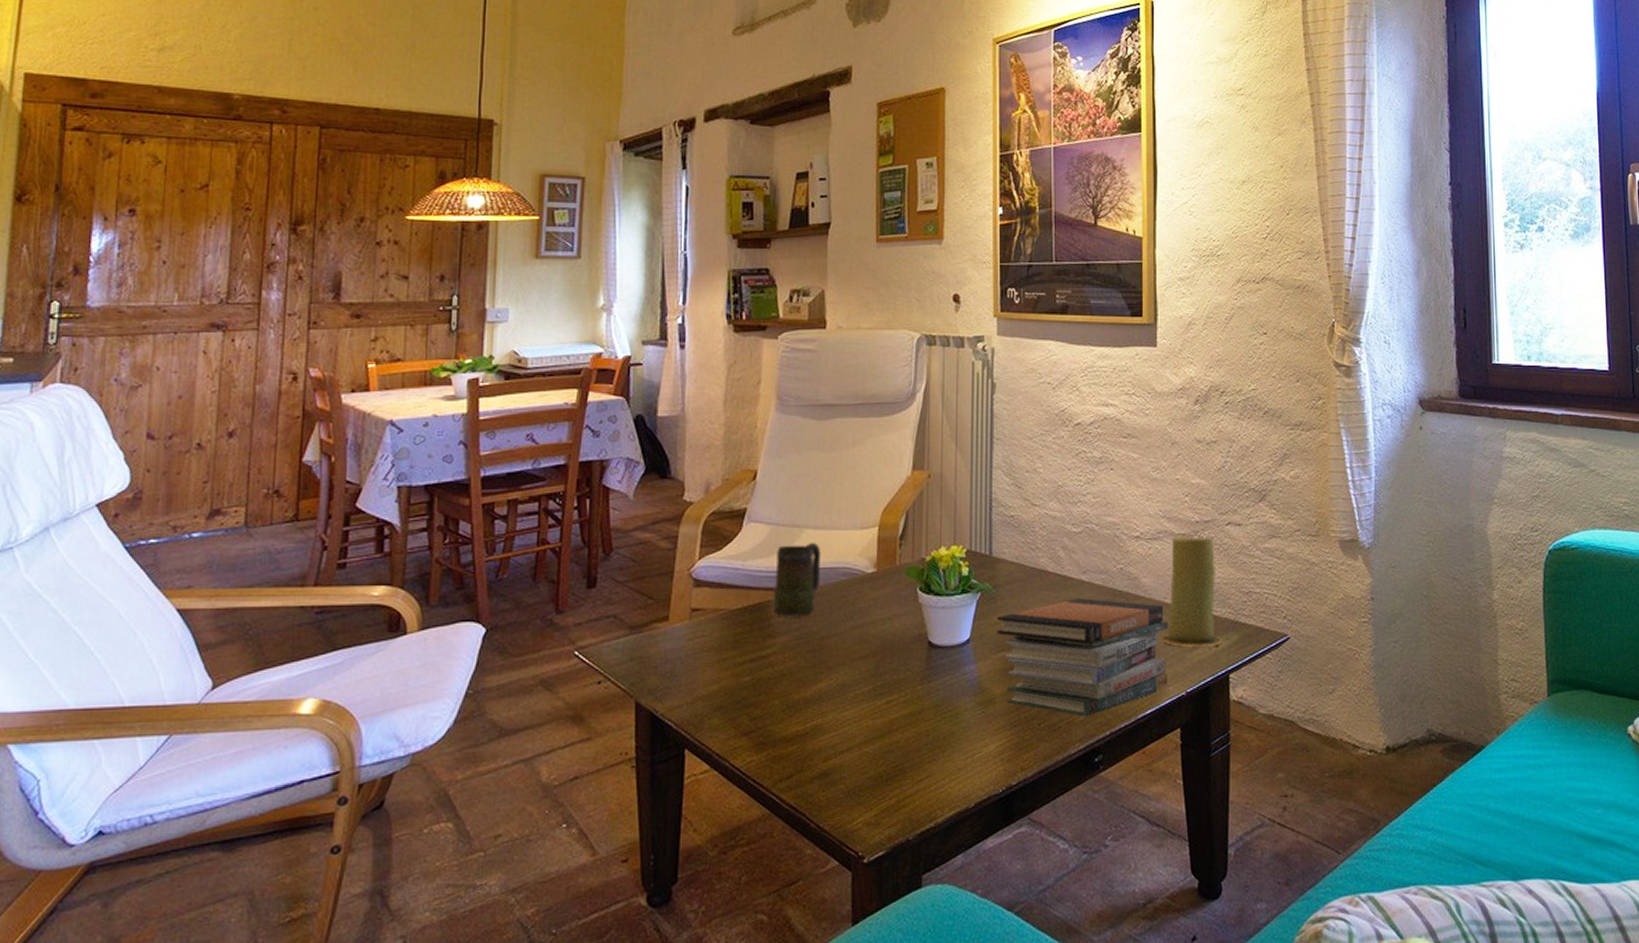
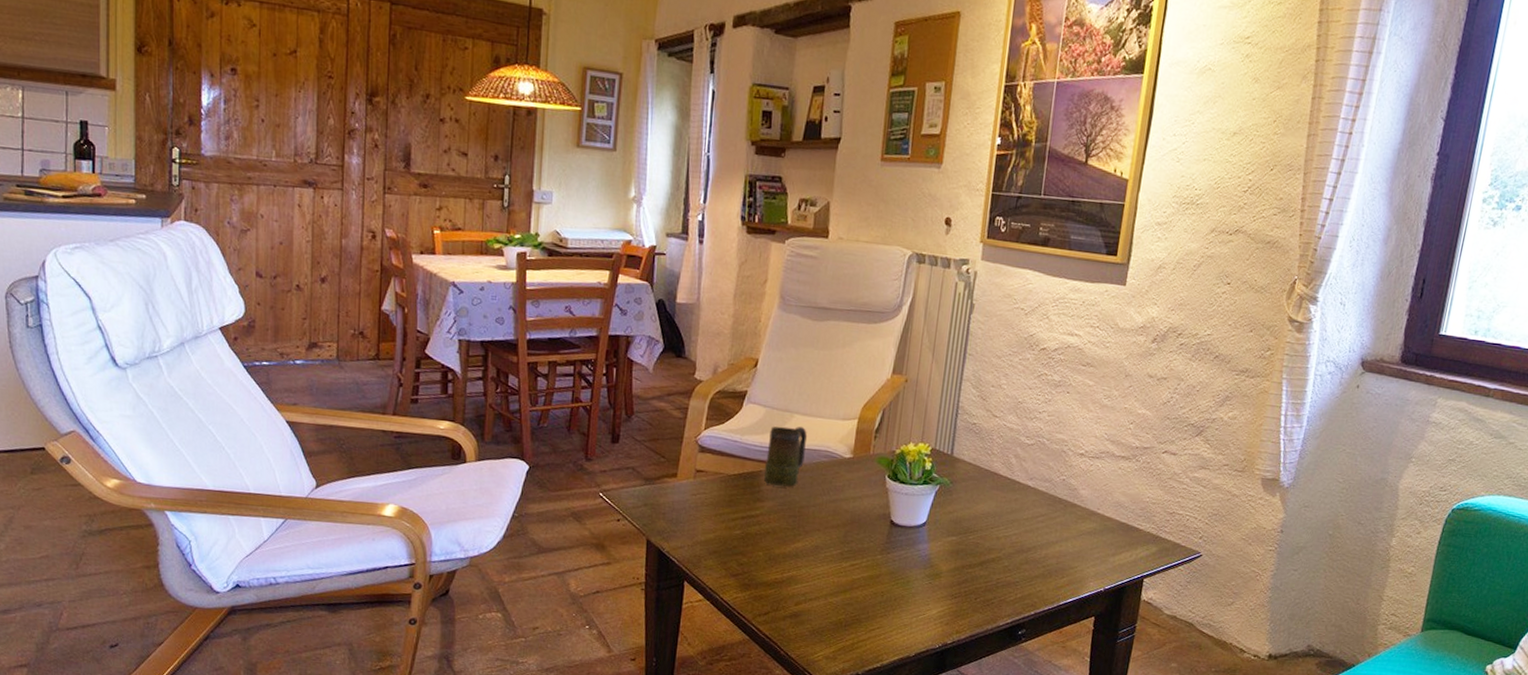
book stack: present [996,598,1169,717] -> none [949,500,1098,598]
candle: present [1162,535,1223,647] -> none [1090,457,1149,554]

